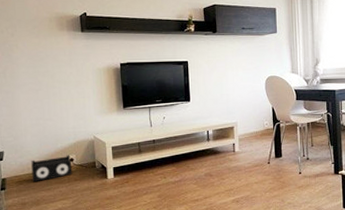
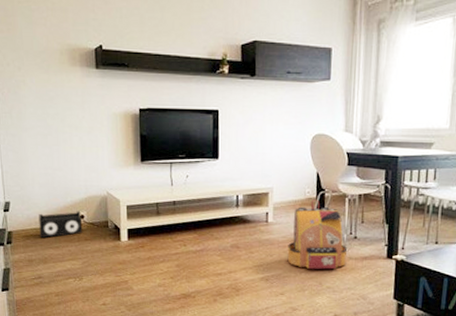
backpack: none [253,129,302,189] -> present [287,199,348,270]

